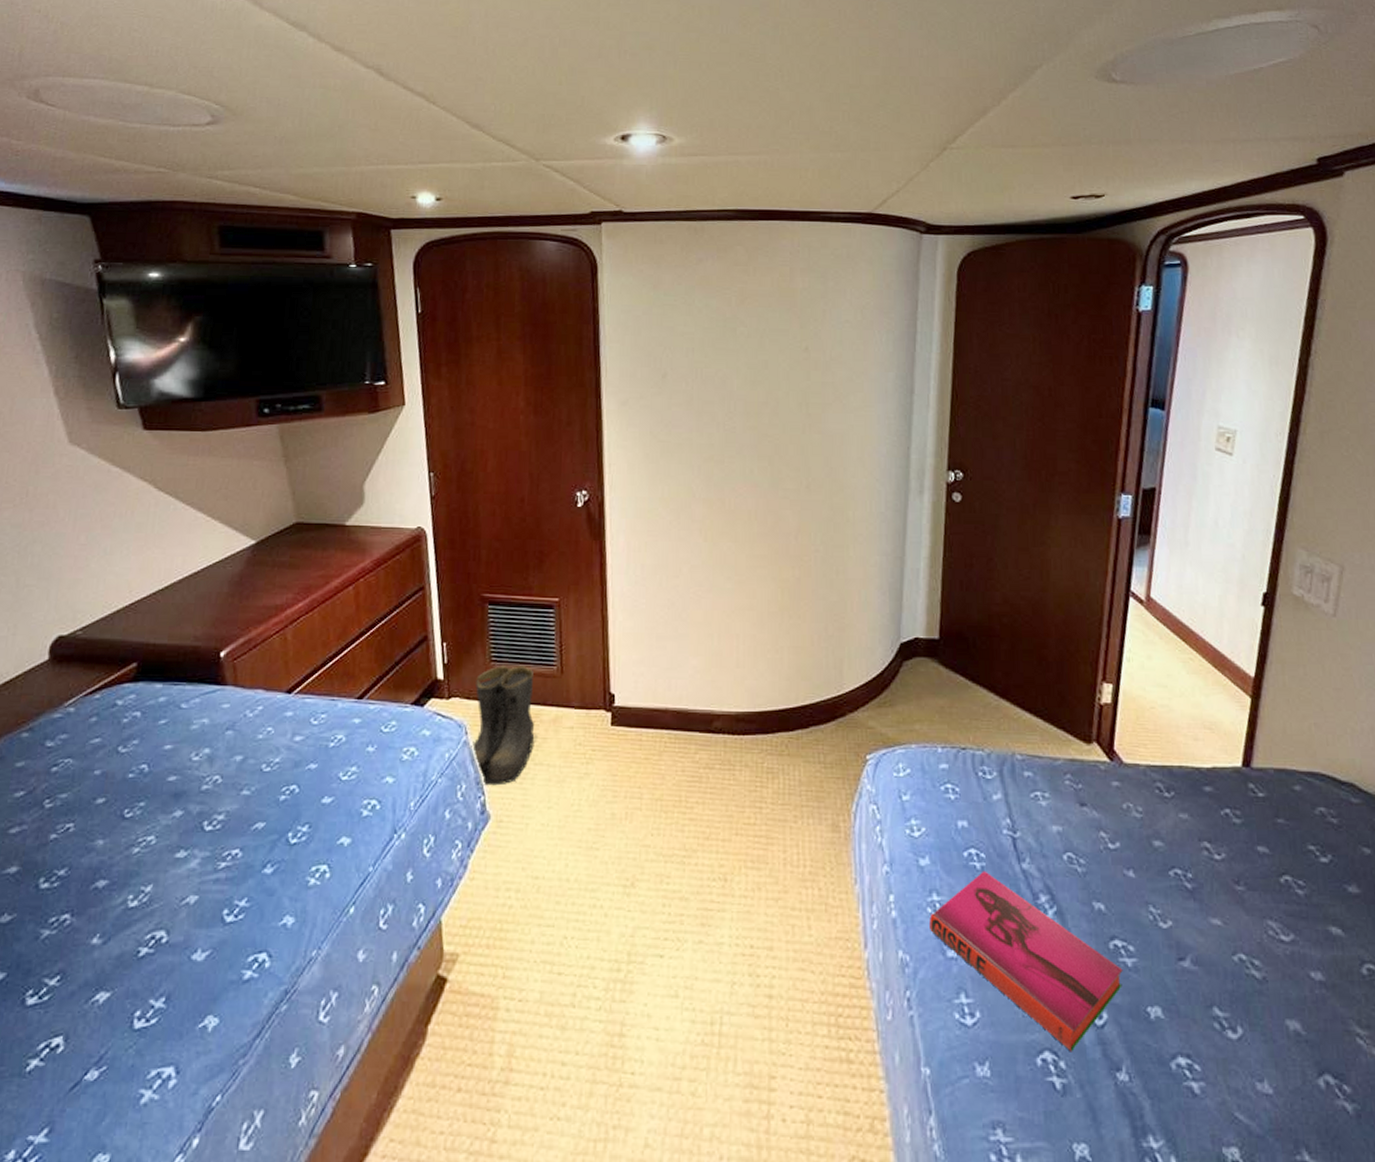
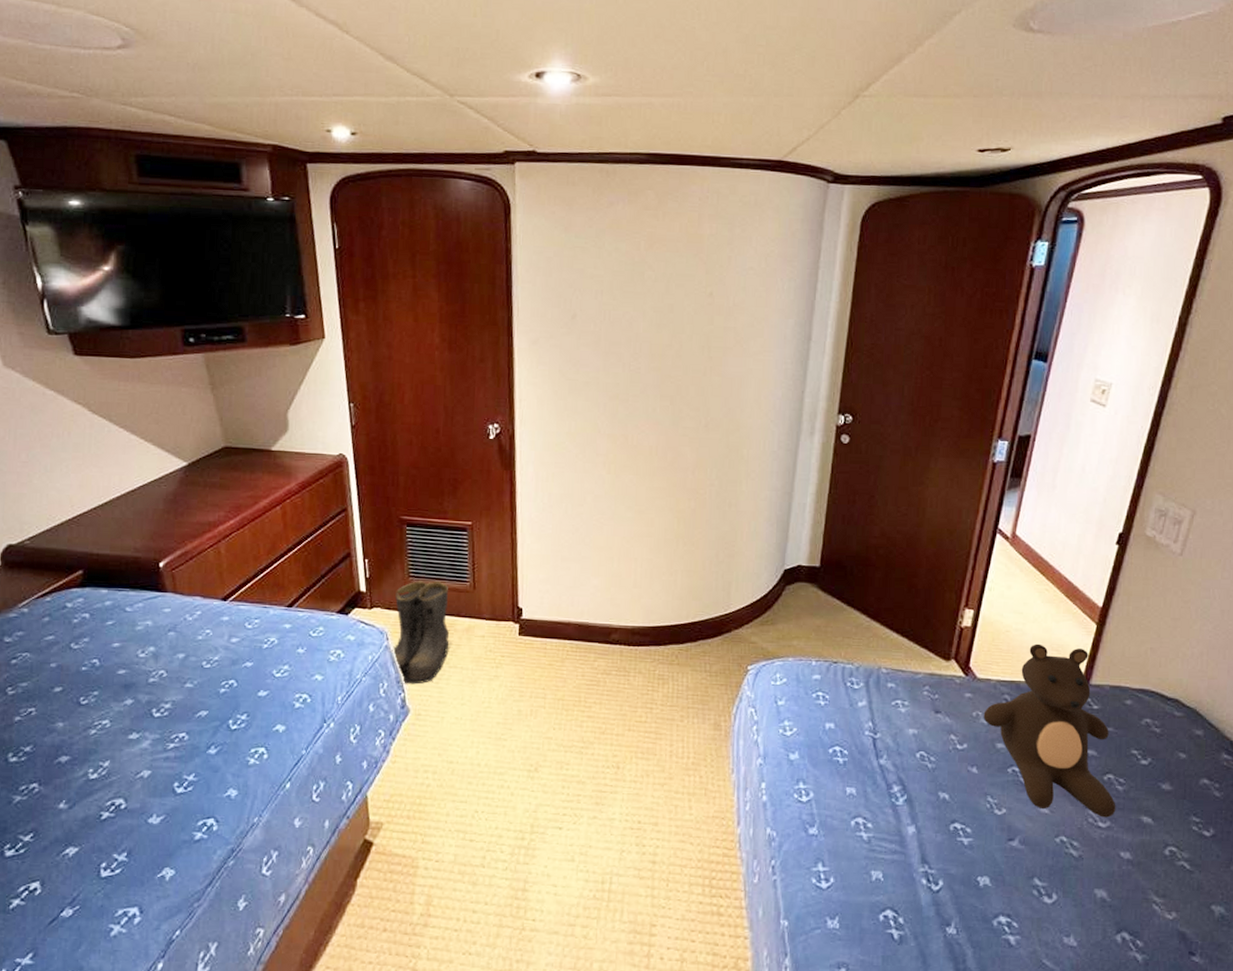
hardback book: present [929,870,1123,1052] -> none [795,765,960,911]
teddy bear: none [1135,721,1299,929] -> present [983,643,1116,818]

